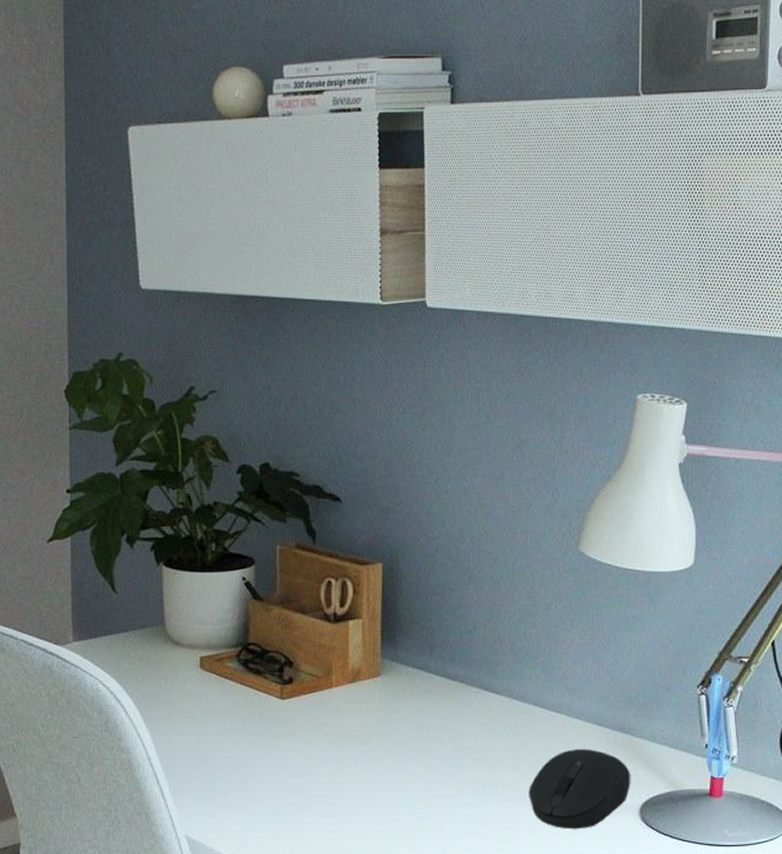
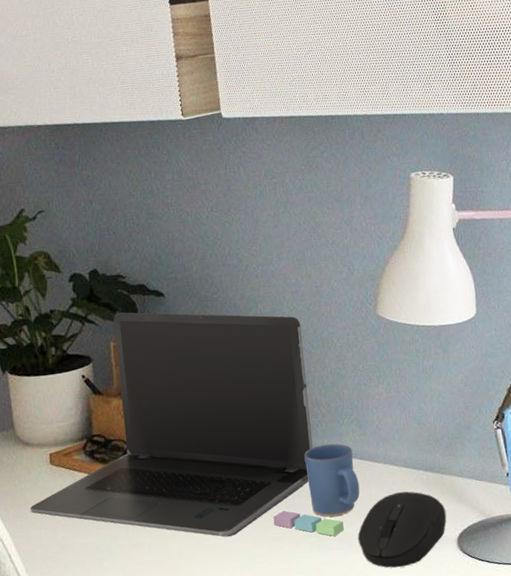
laptop computer: none [174,513,491,770] -> present [29,312,313,537]
sticky notes: none [437,752,514,786] -> present [273,510,344,536]
mug: none [479,686,537,765] -> present [304,443,360,517]

